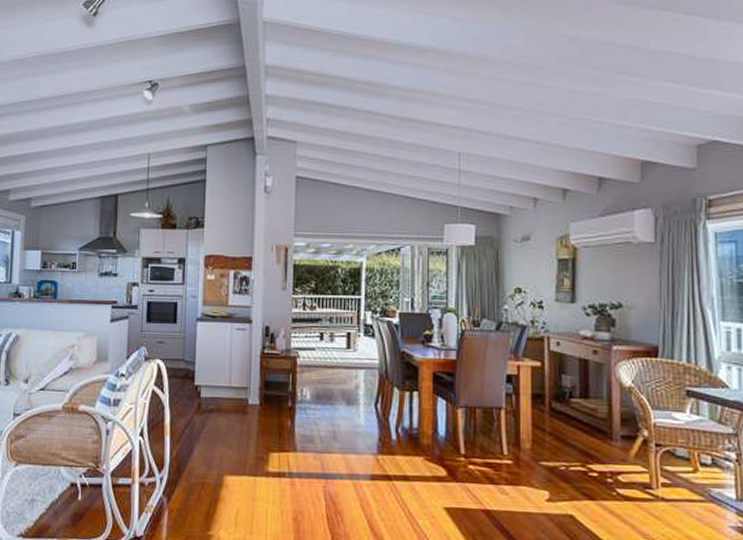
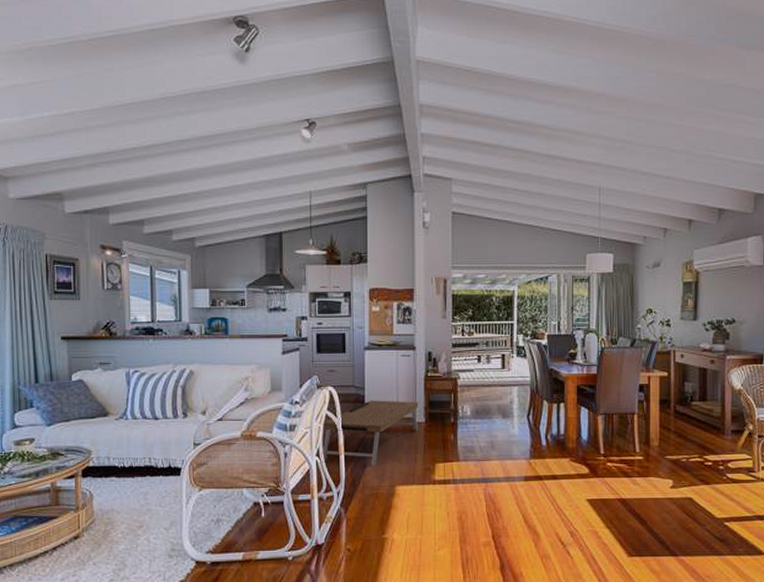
coffee table: none [145,376,253,451] -> present [321,400,419,466]

